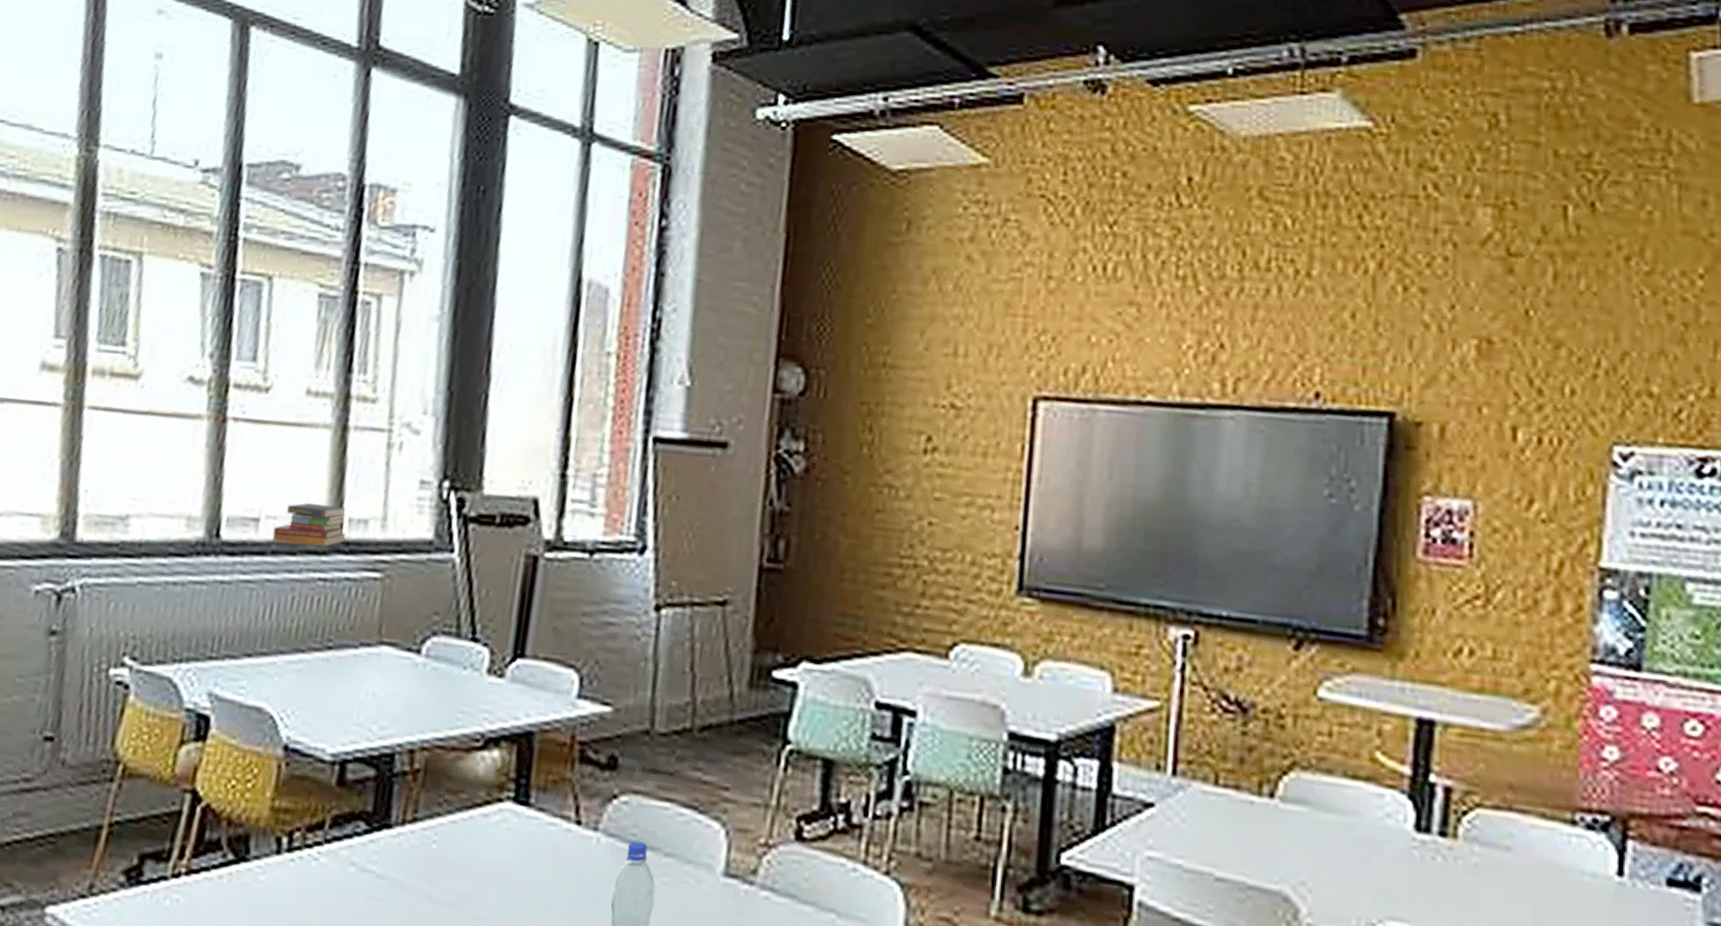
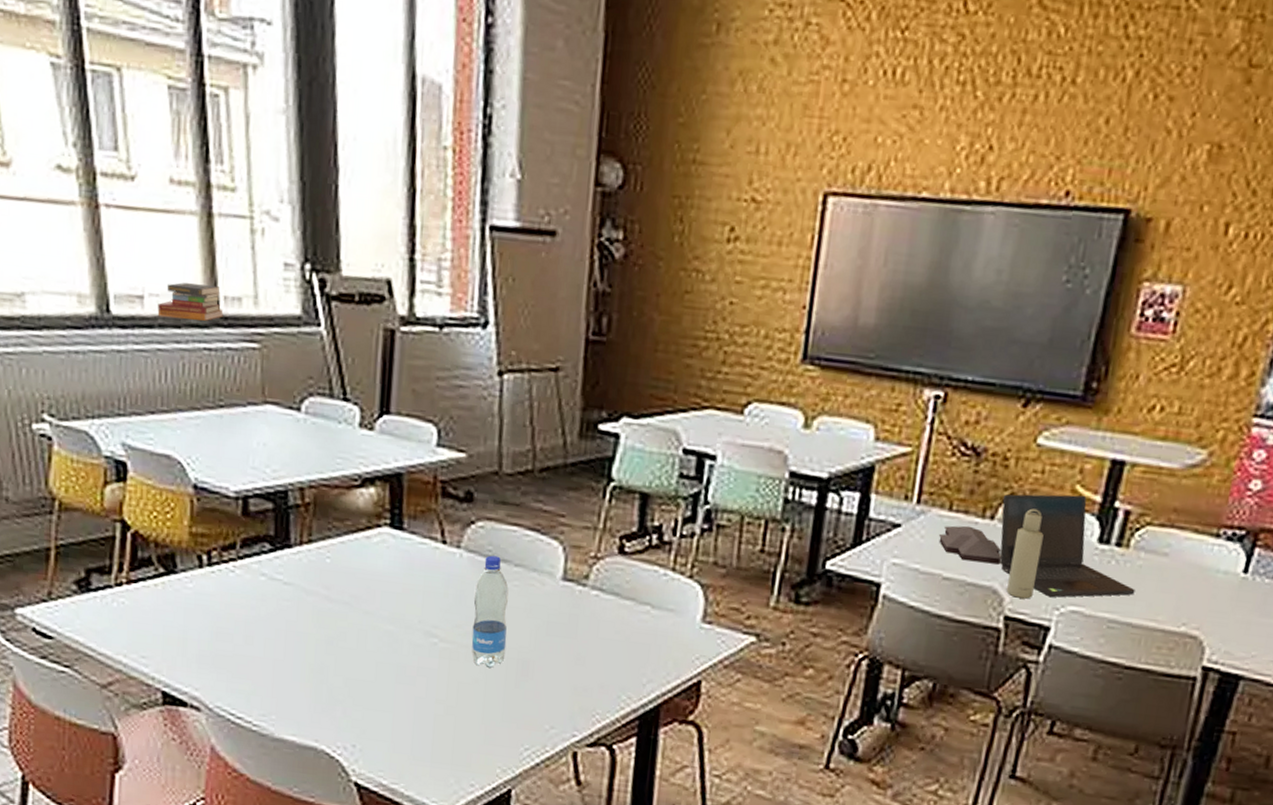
papers: none [1204,805,1290,860] -> present [938,525,1002,565]
laptop: none [1282,763,1475,909] -> present [1000,494,1135,598]
bottle: none [1302,783,1342,910] -> present [1007,508,1044,599]

